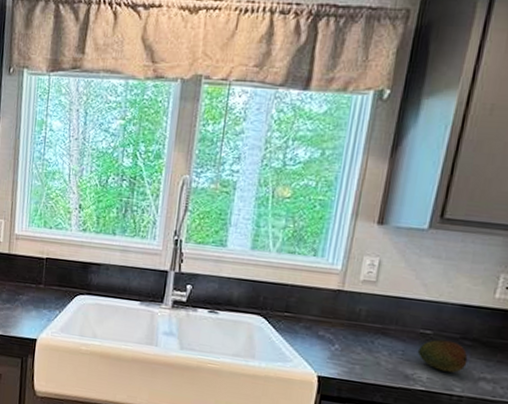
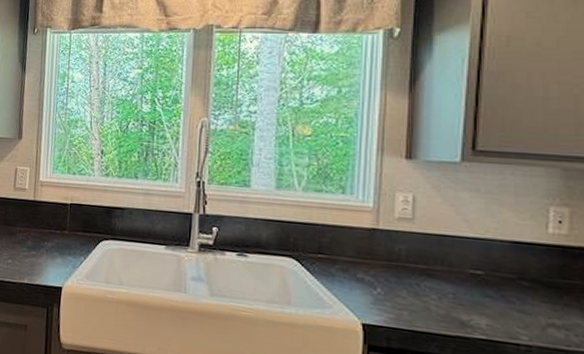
fruit: present [417,339,468,373] -> none [470,280,530,318]

